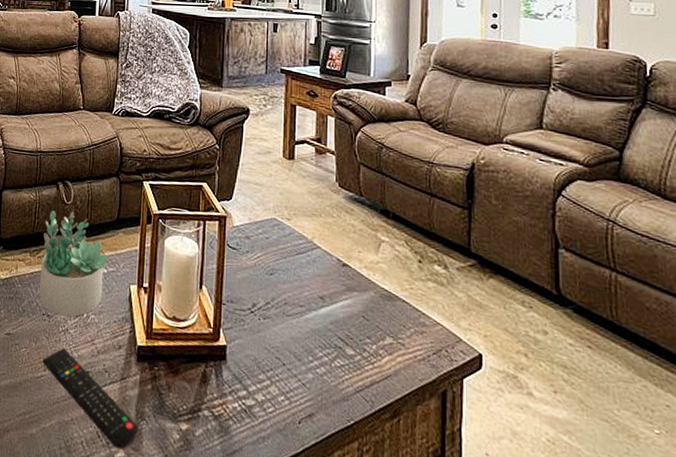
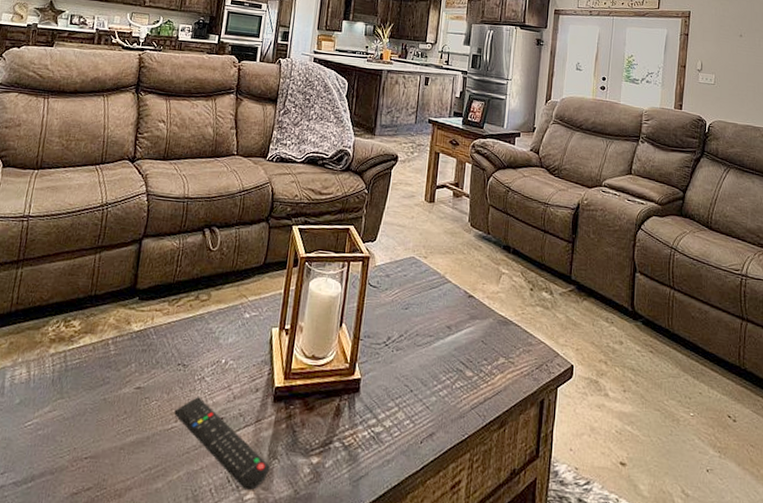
succulent plant: present [39,210,109,317] -> none [175,257,252,365]

